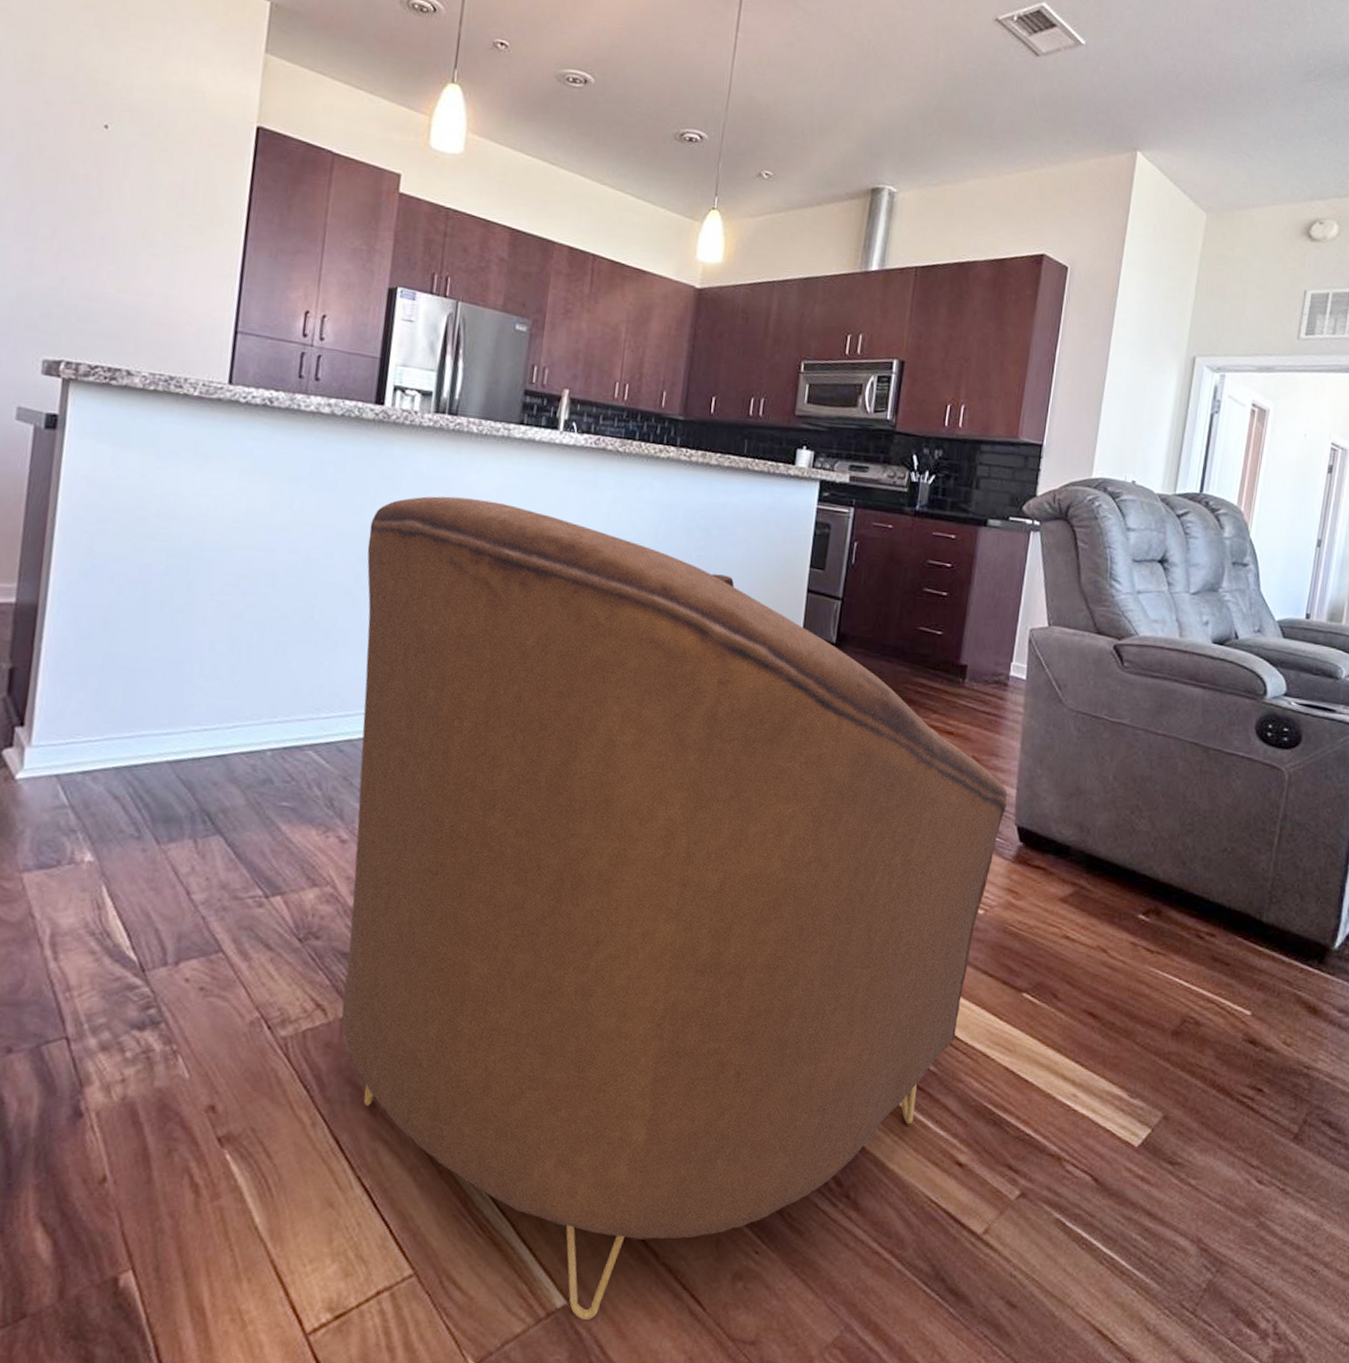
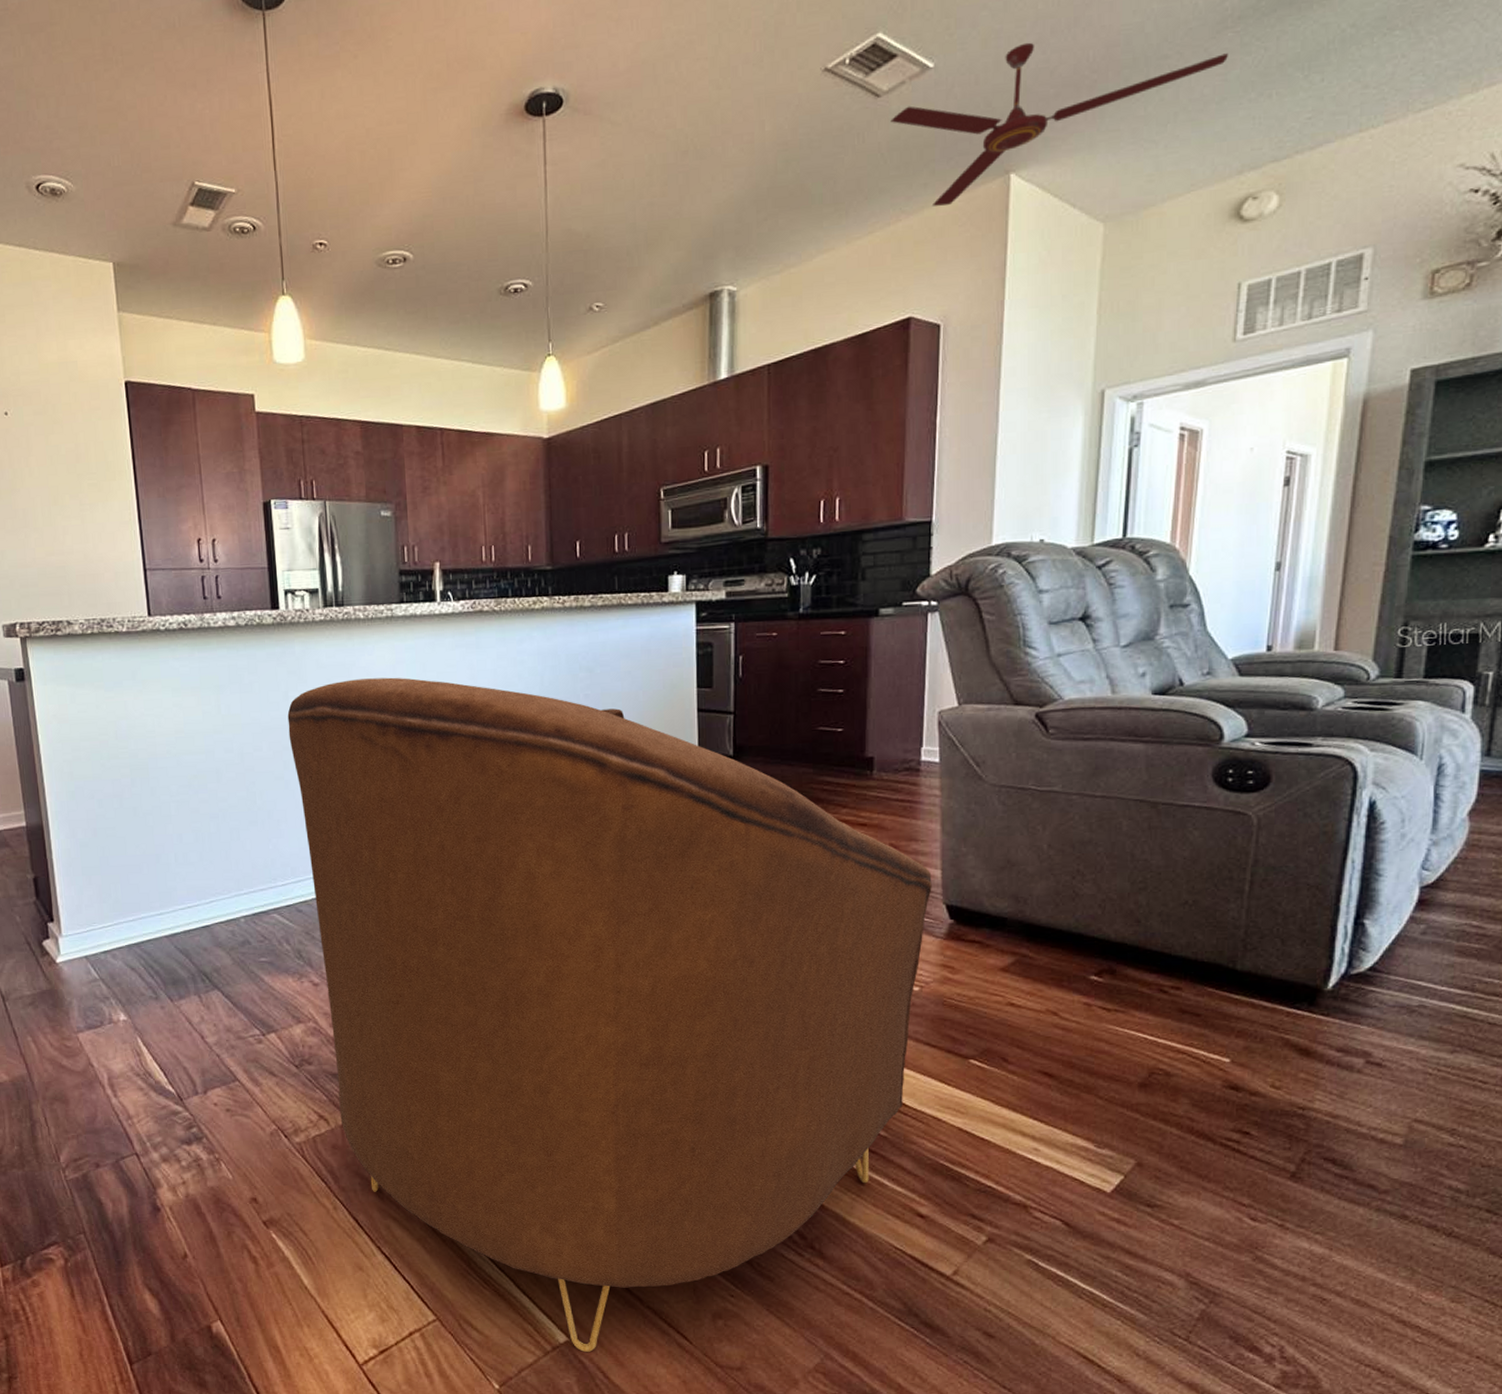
ceiling fan: none [1045,46,1309,165] -> present [890,42,1228,206]

